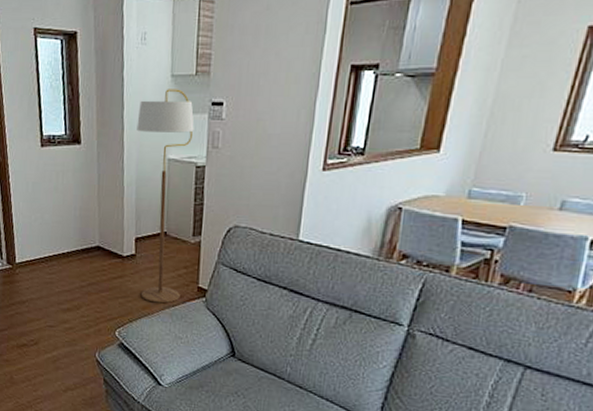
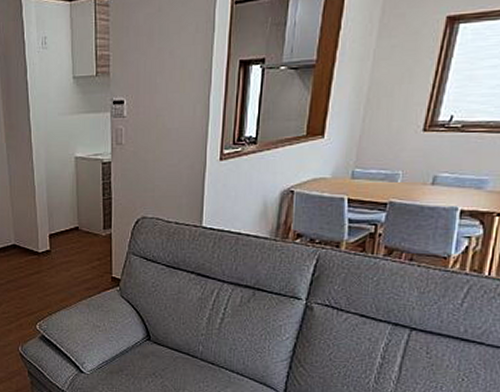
floor lamp: present [137,89,194,304] -> none [43,90,98,295]

